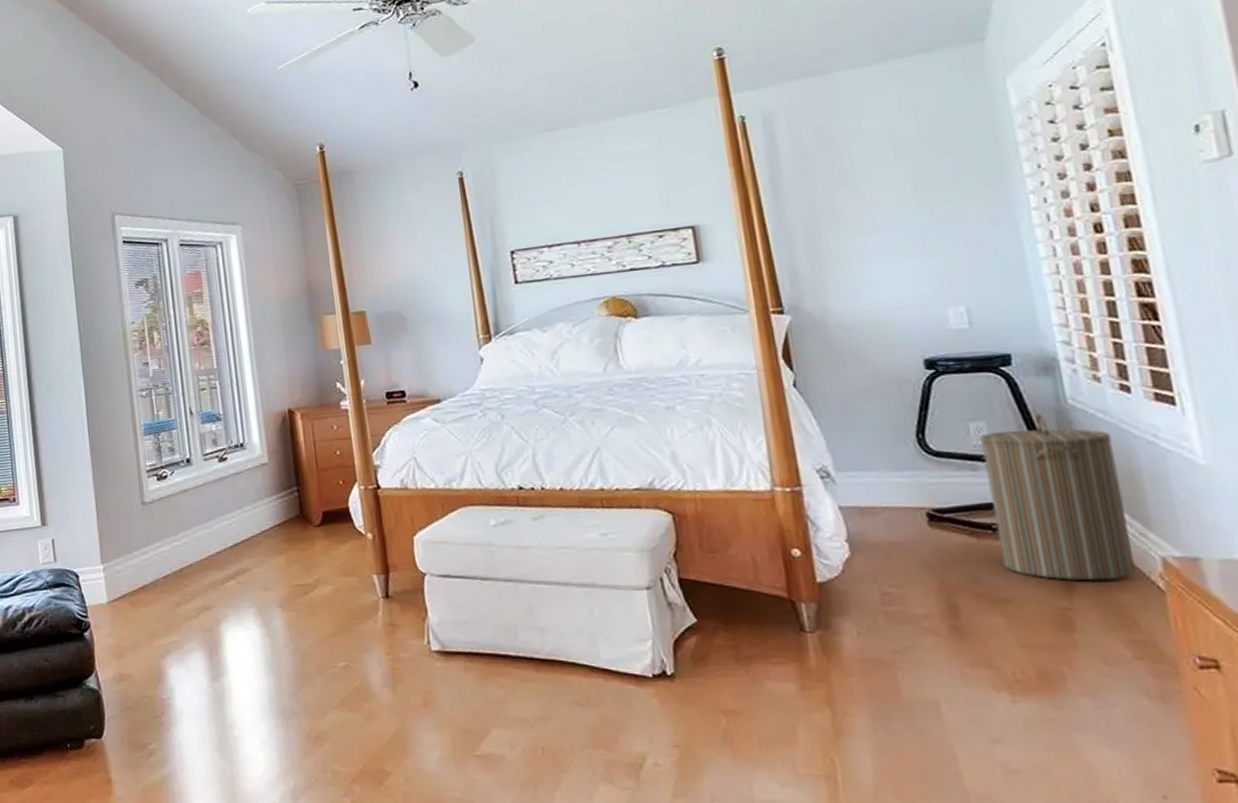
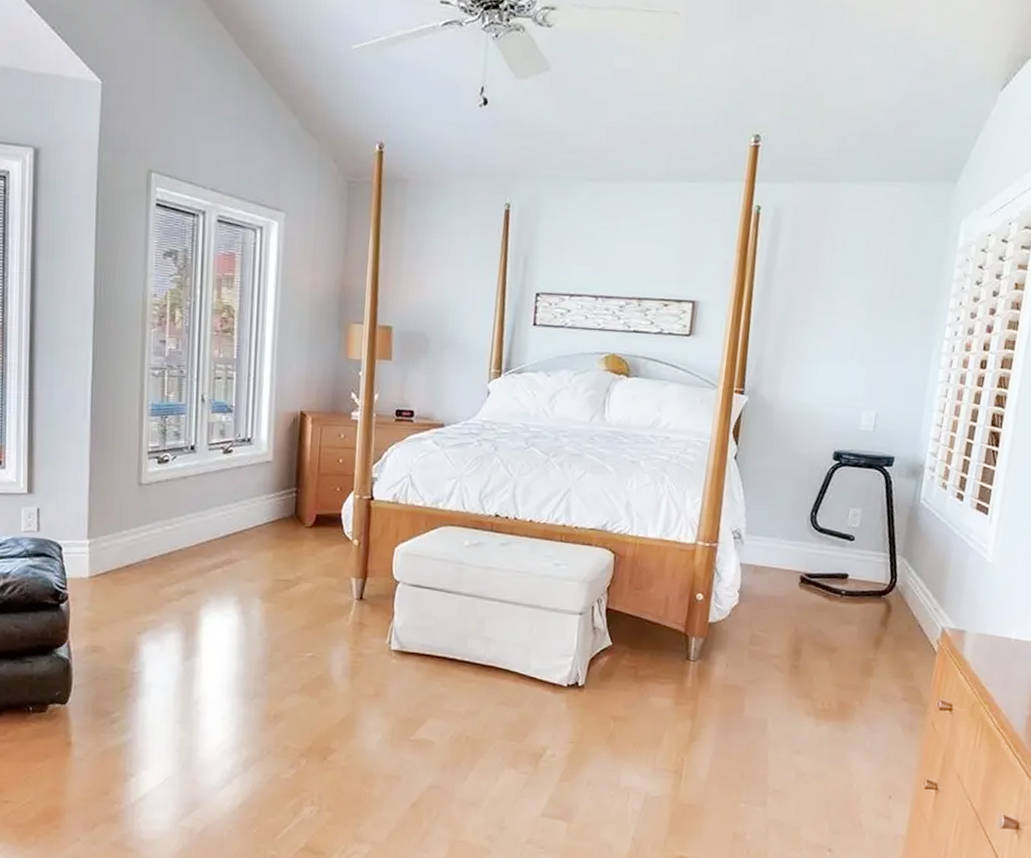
laundry hamper: present [979,413,1136,581] -> none [840,507,940,641]

